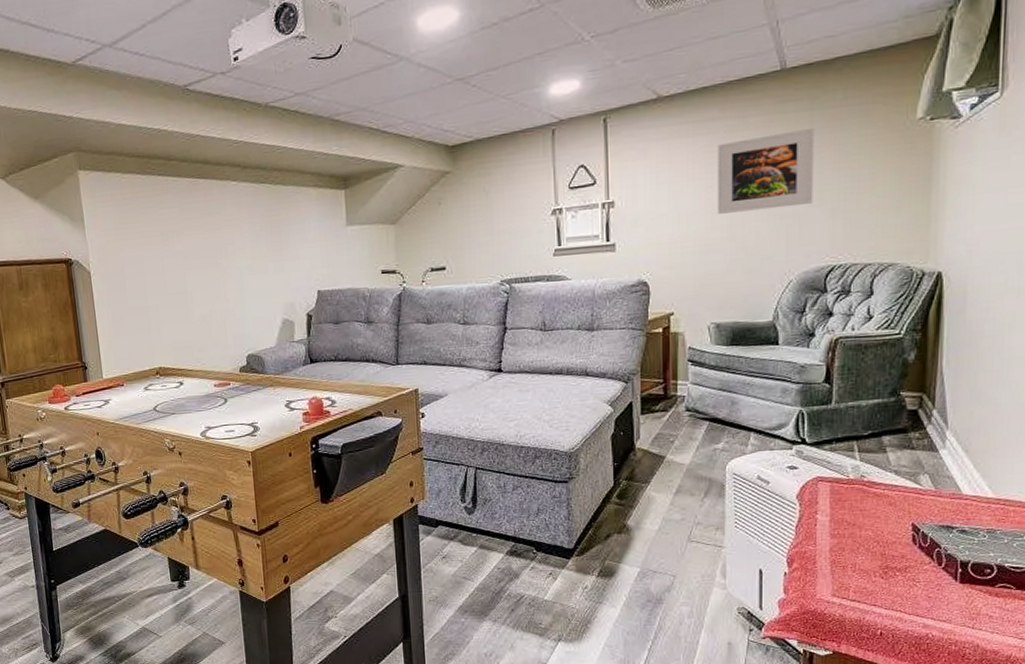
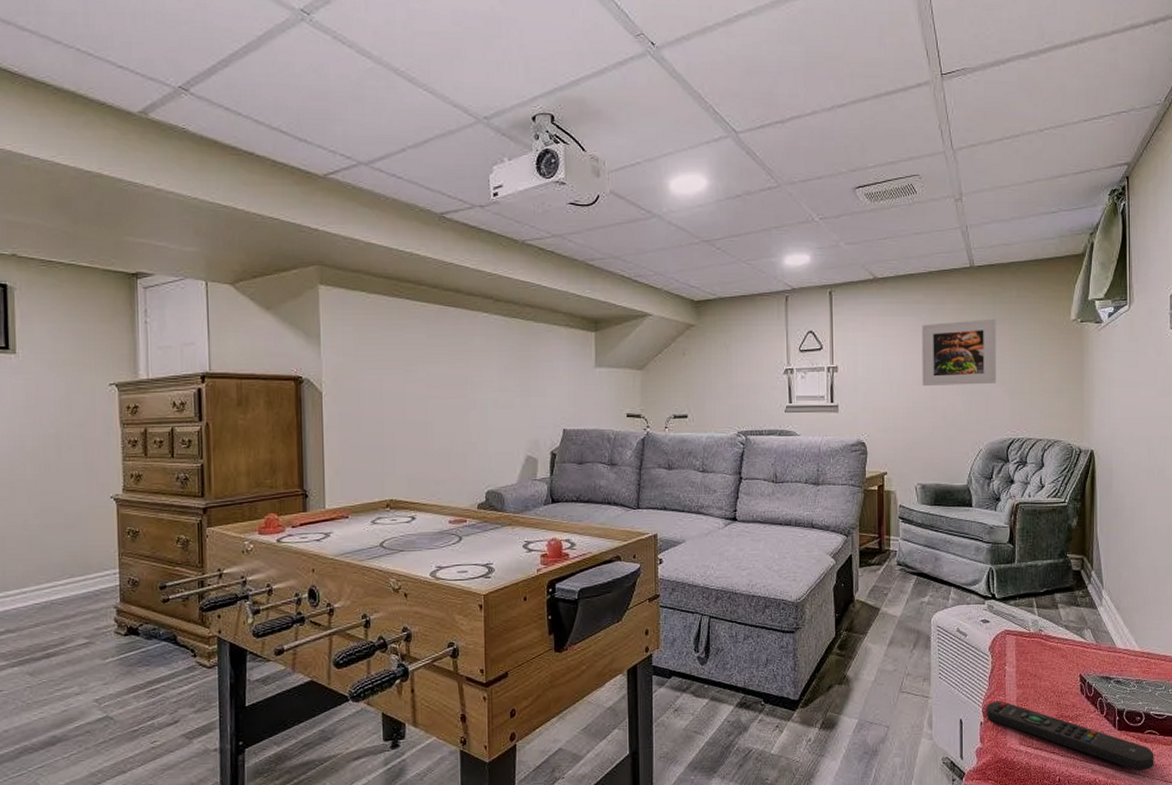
remote control: none [792,551,1008,627] -> present [987,701,1154,771]

